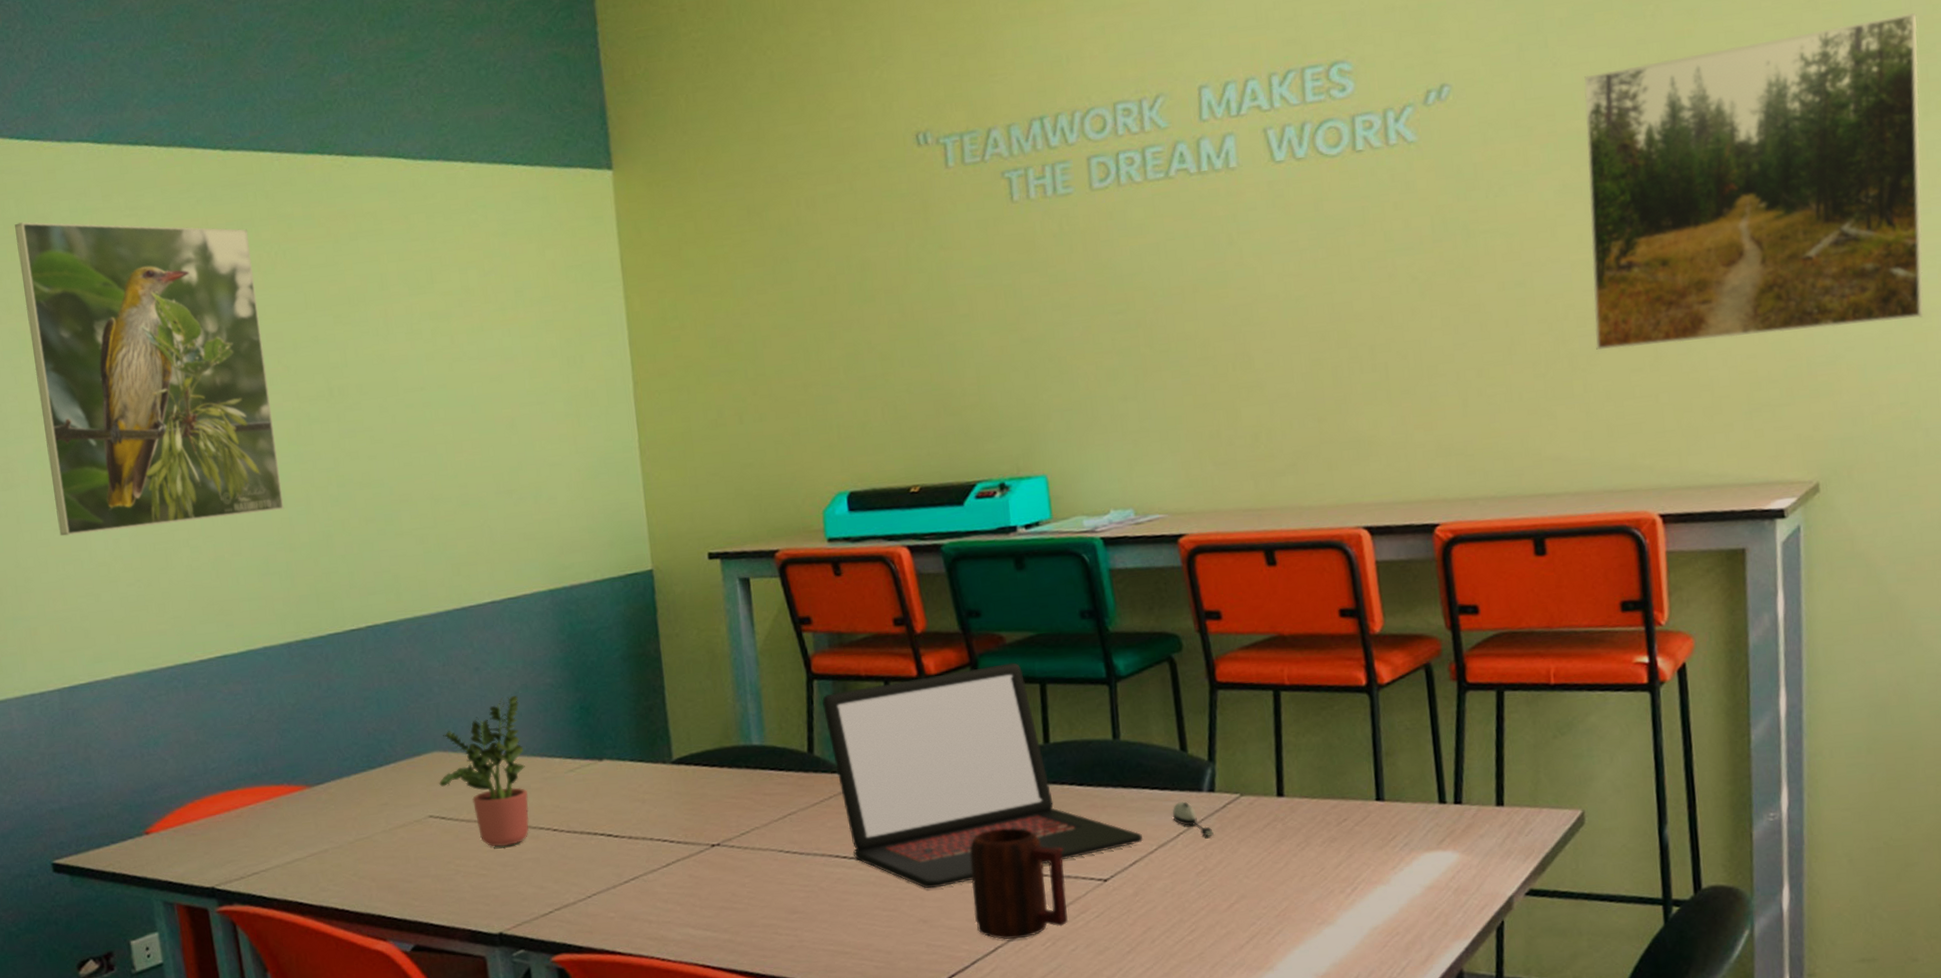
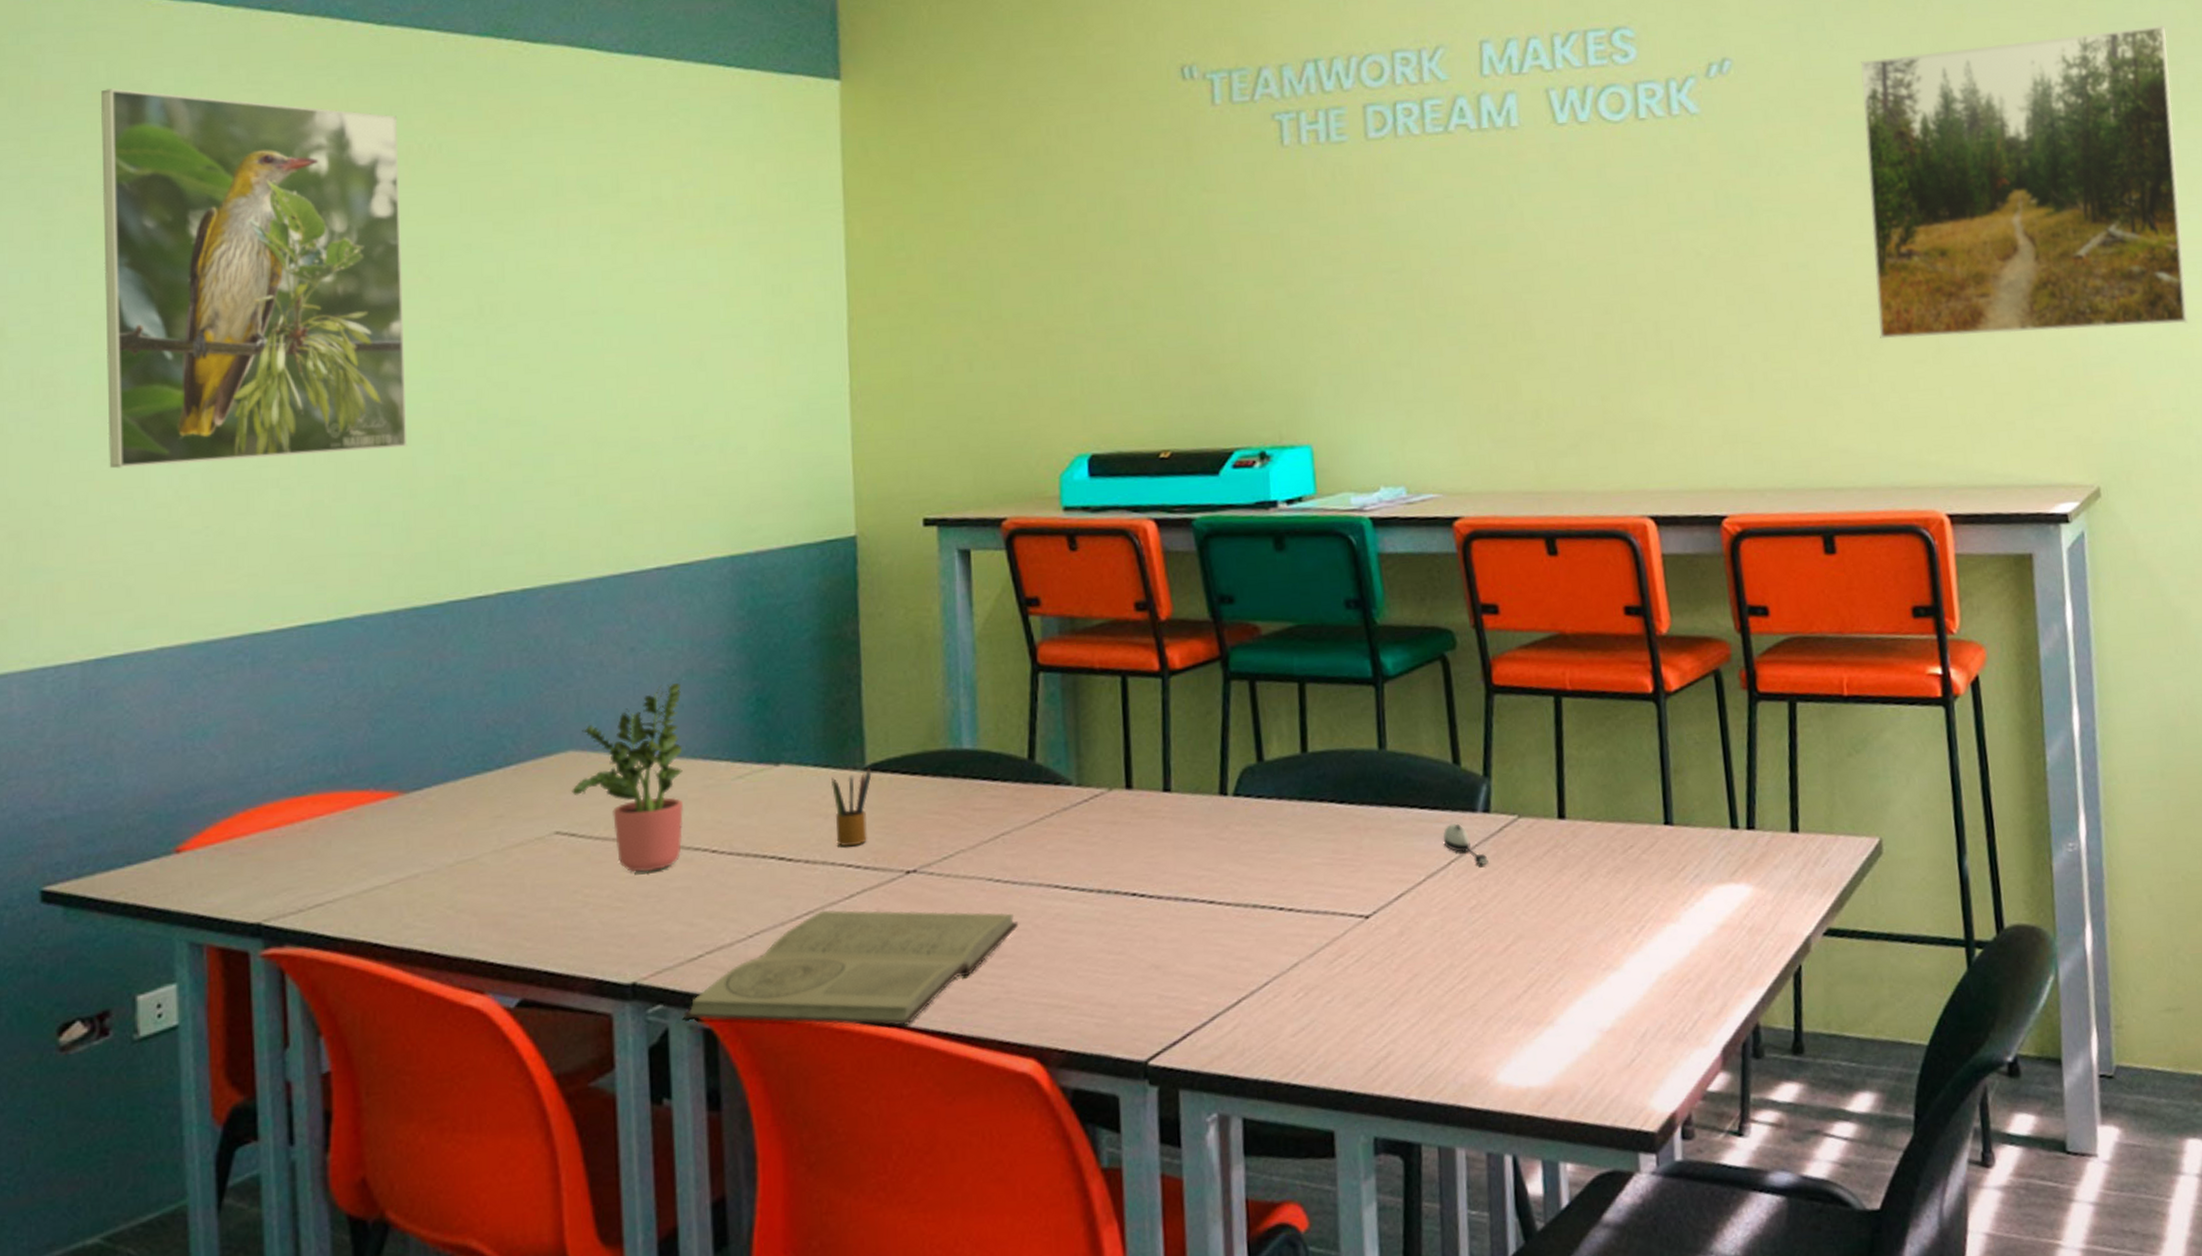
book: none [540,875,806,968] -> present [682,909,1018,1027]
pencil box: none [645,761,678,825] -> present [831,767,872,846]
laptop: present [822,662,1144,889] -> none [1047,657,1411,927]
mug: present [969,828,1069,939] -> none [1212,853,1325,989]

